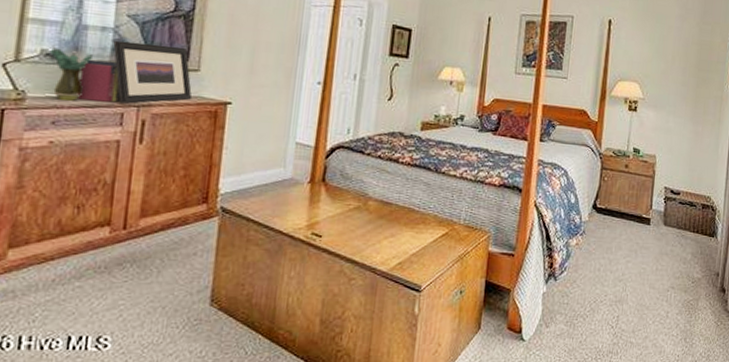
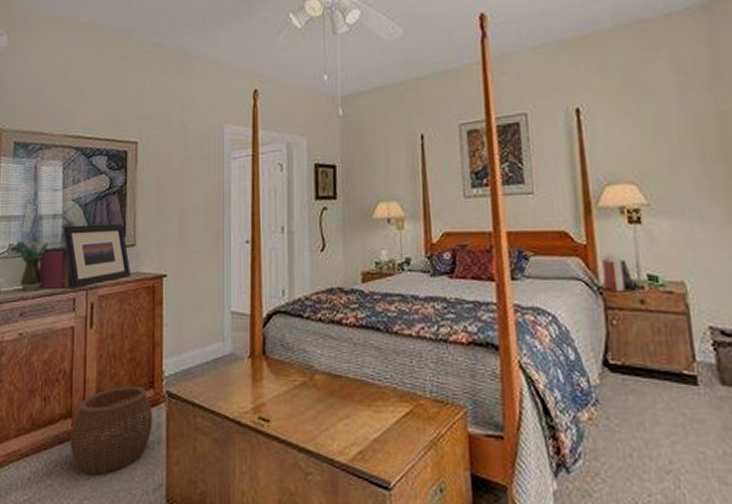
woven basket: none [105,199,205,278] -> present [69,385,153,475]
books: none [604,130,625,159] -> present [602,253,637,293]

